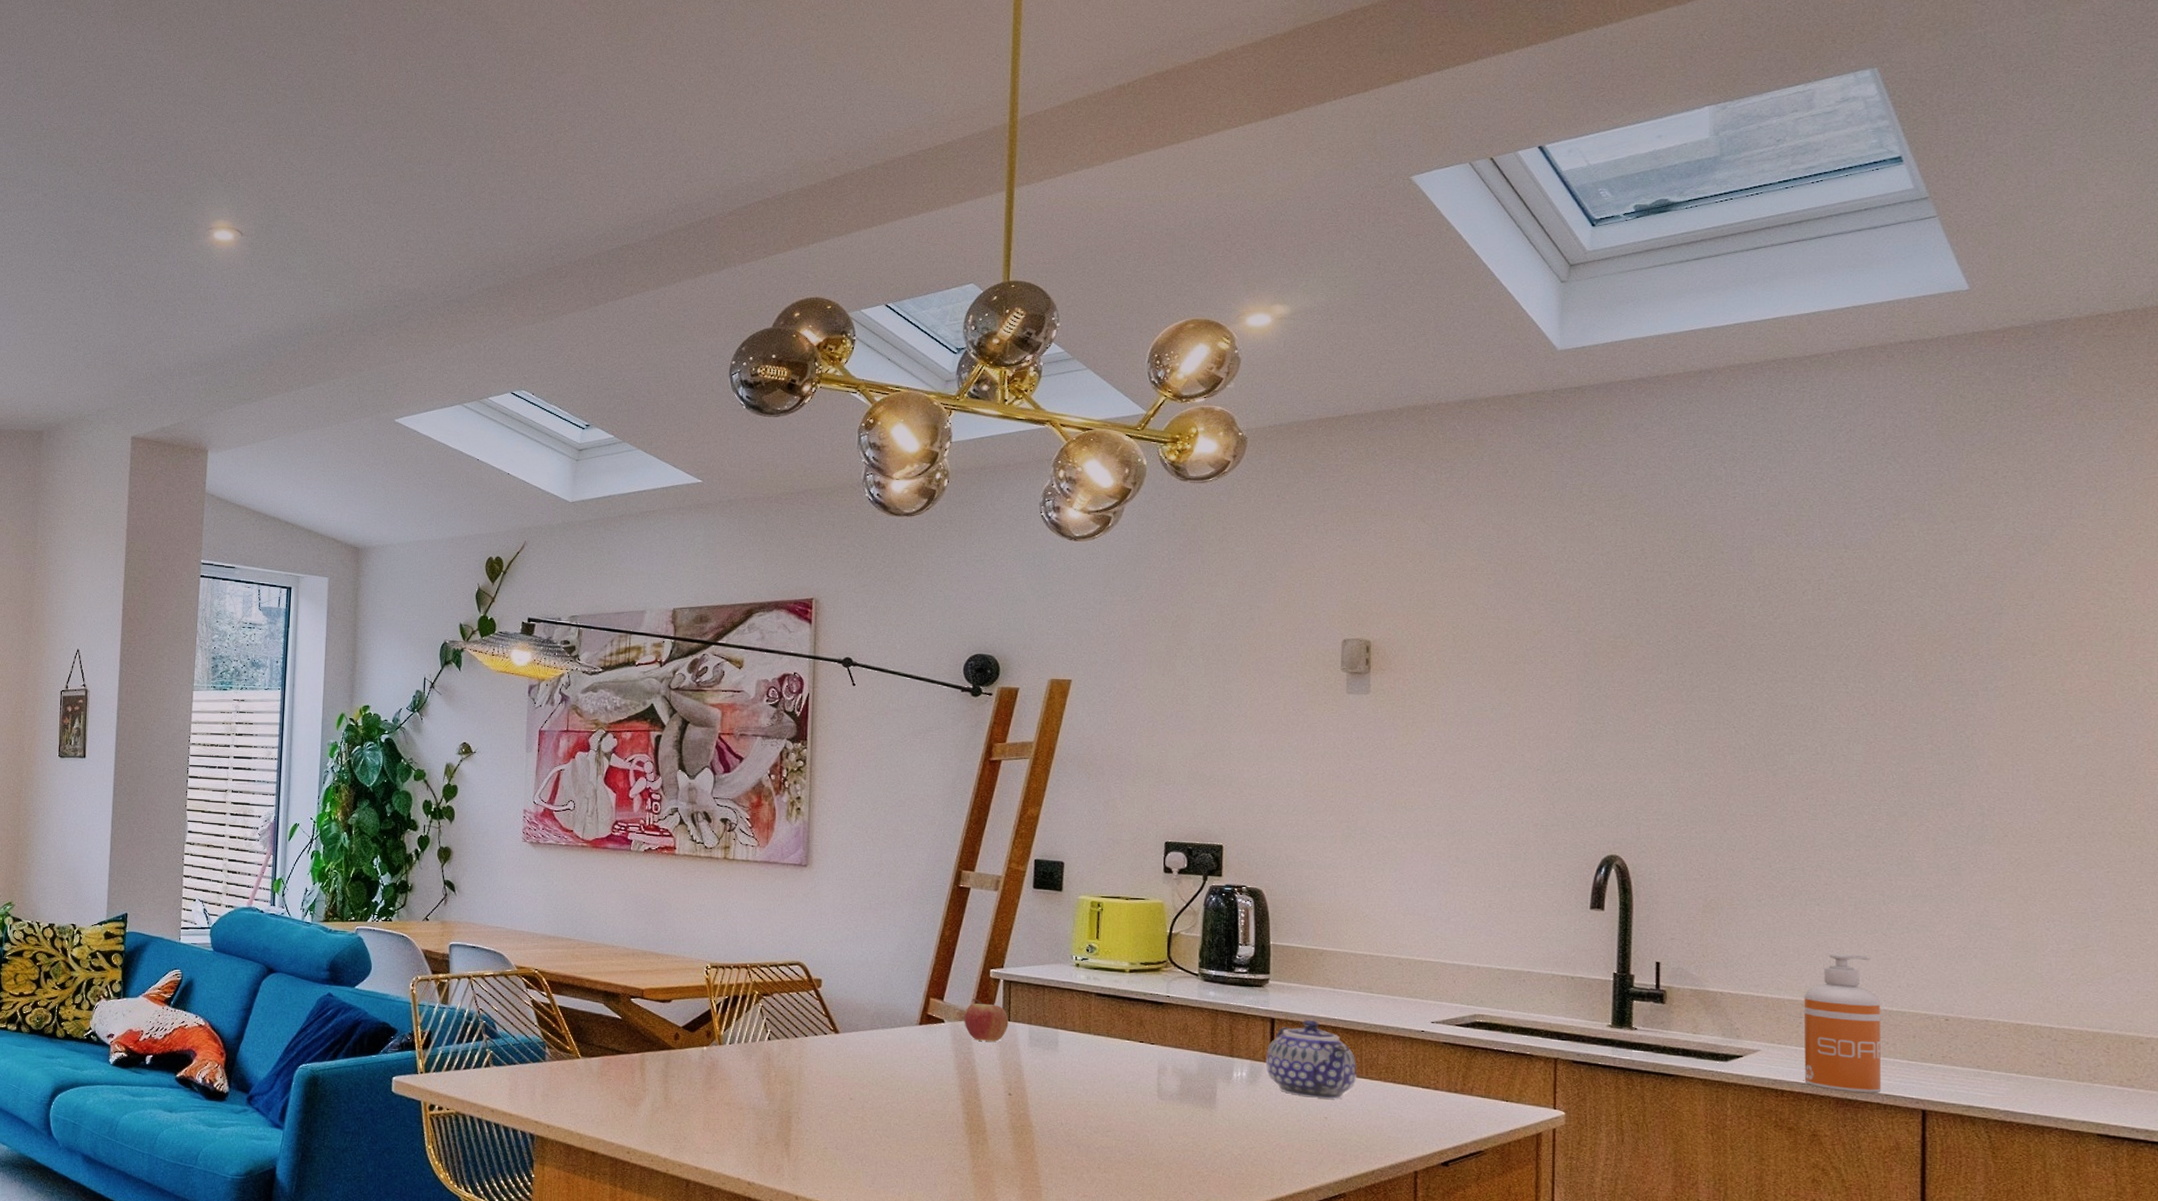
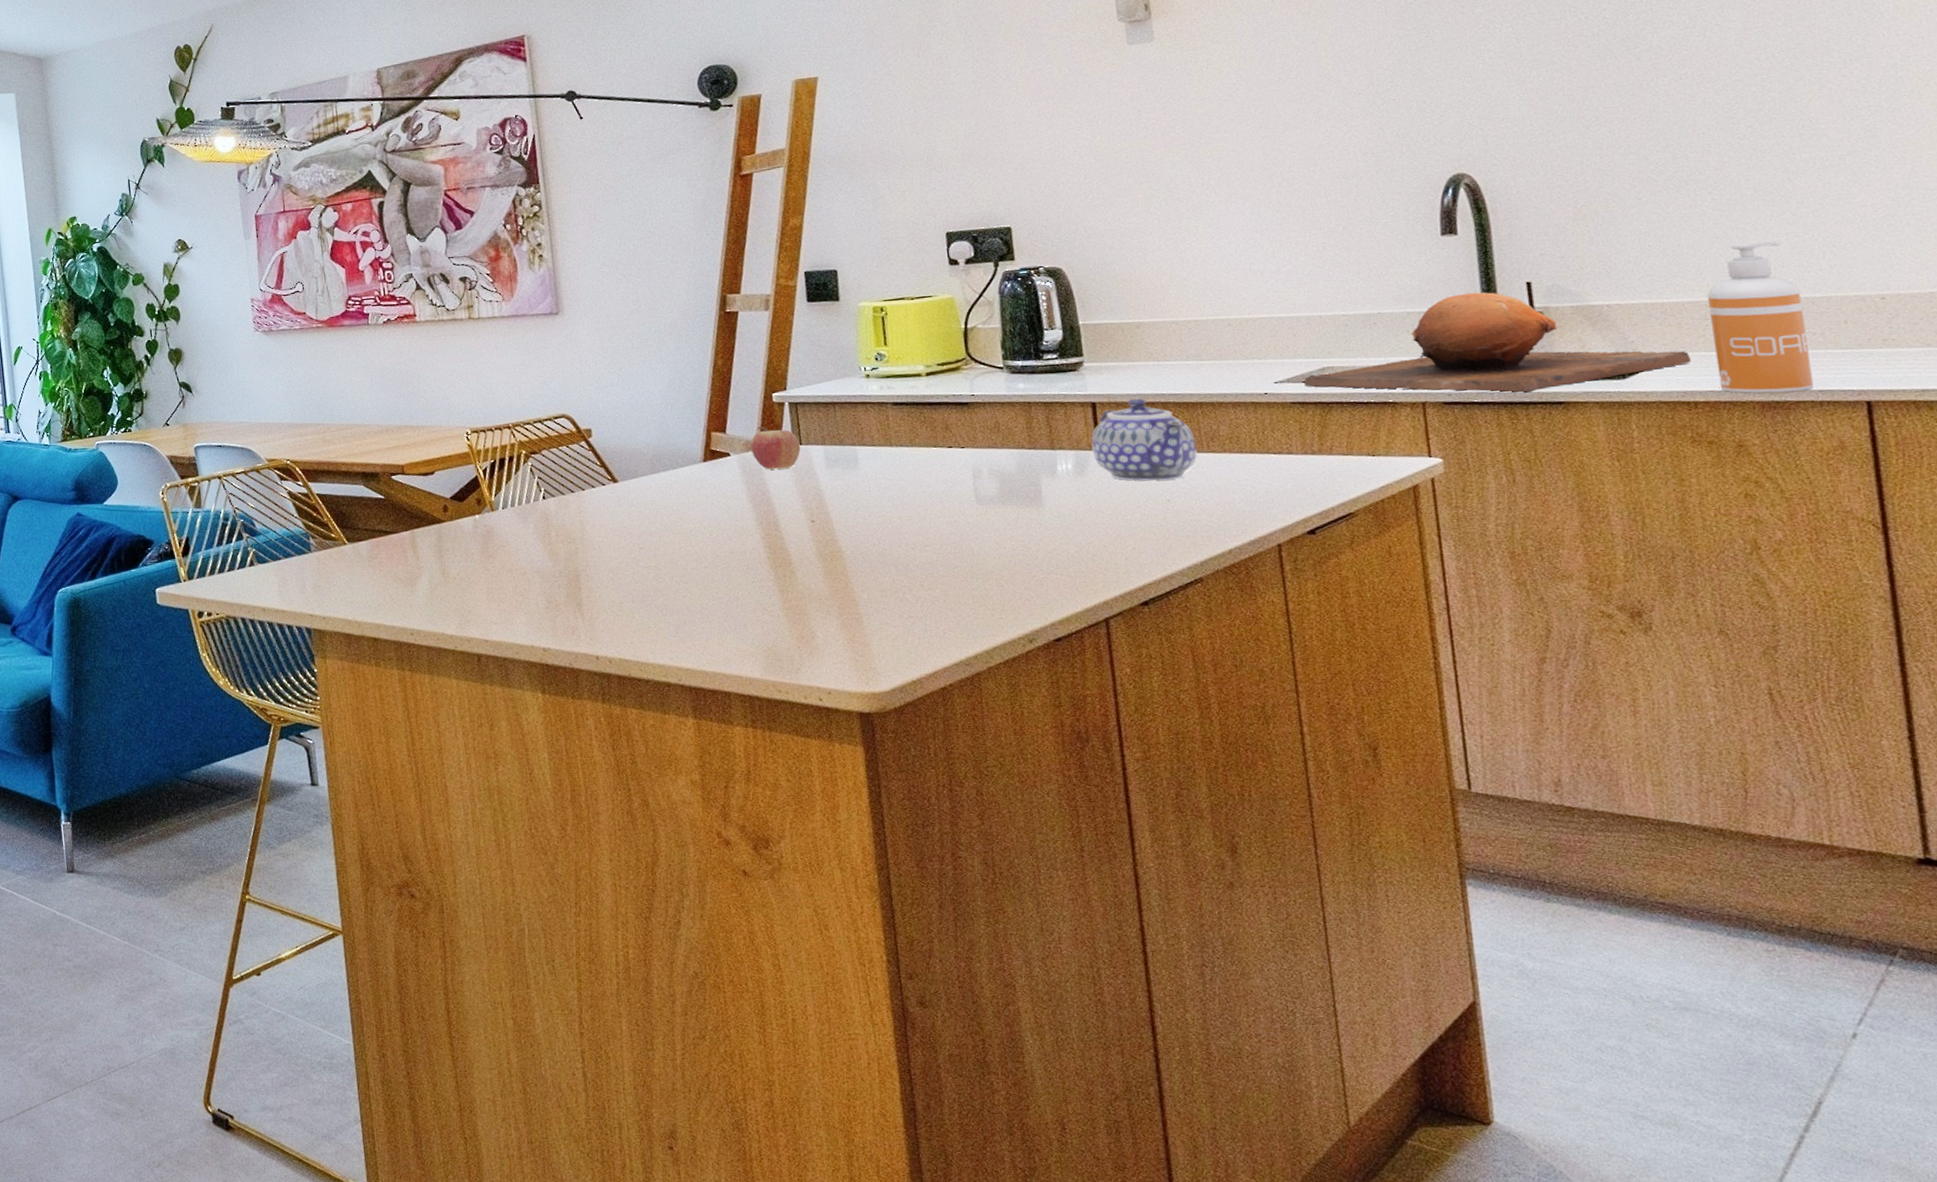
chopping board: none [1456,964,1783,1062] -> present [1303,292,1691,393]

